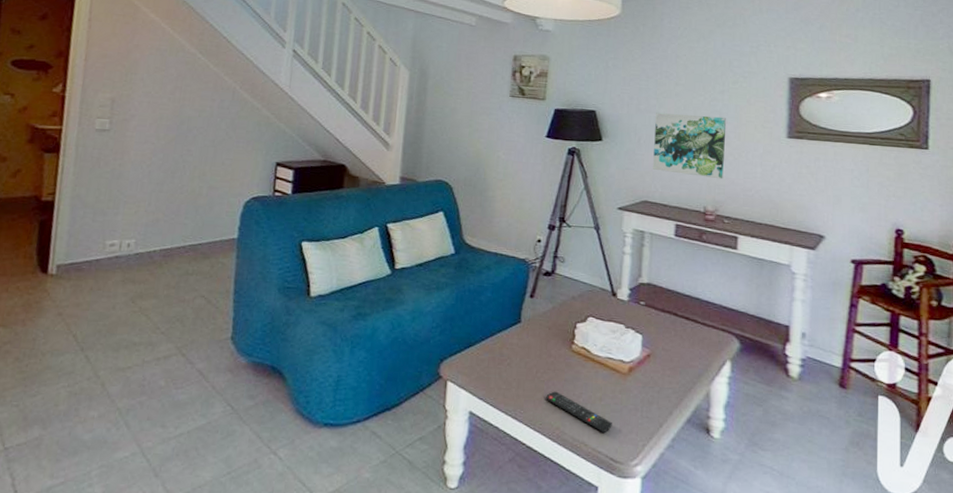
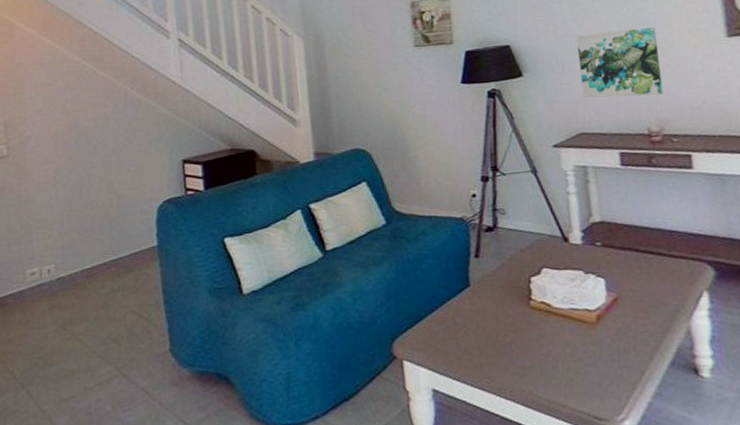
remote control: present [546,391,612,433] -> none [512,353,589,390]

